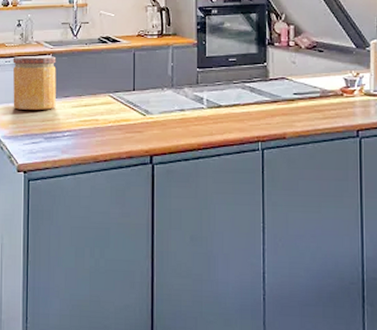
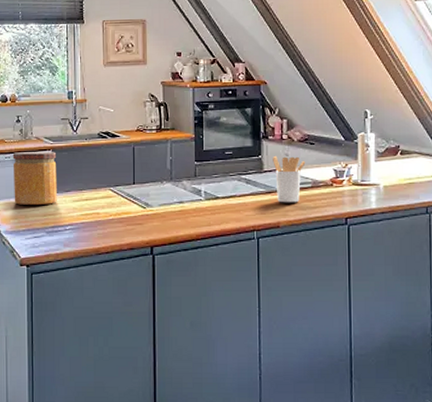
utensil holder: none [279,63,314,113] -> present [273,155,306,203]

